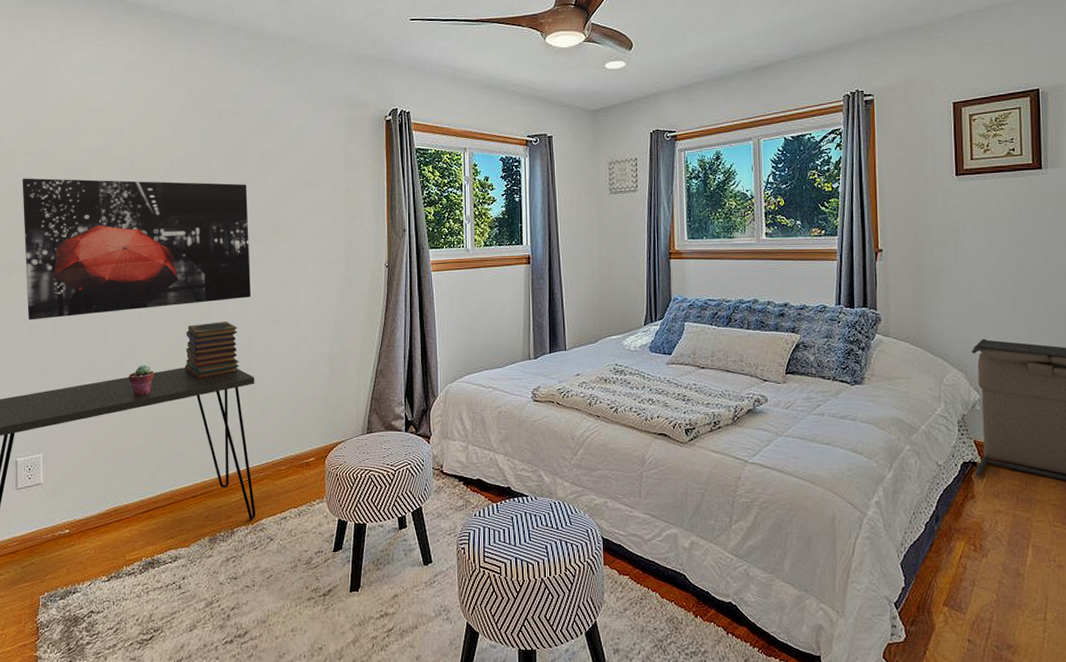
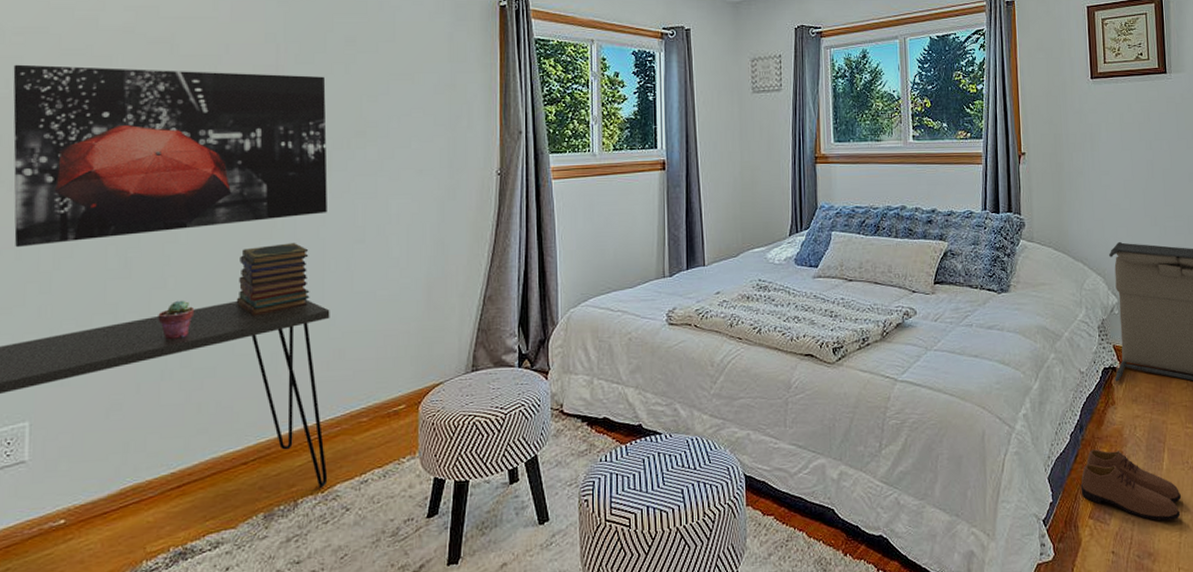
shoe: none [935,540,1047,615] -> present [1080,449,1182,521]

